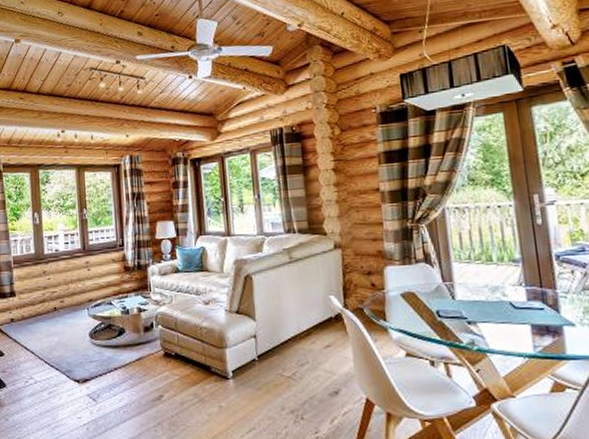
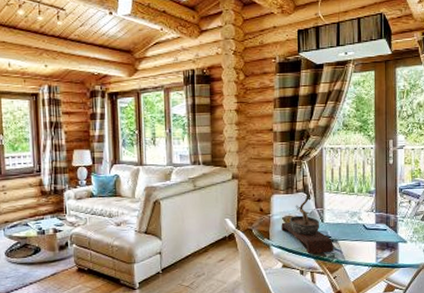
bonsai tree: none [399,259,472,340] -> present [281,190,333,254]

